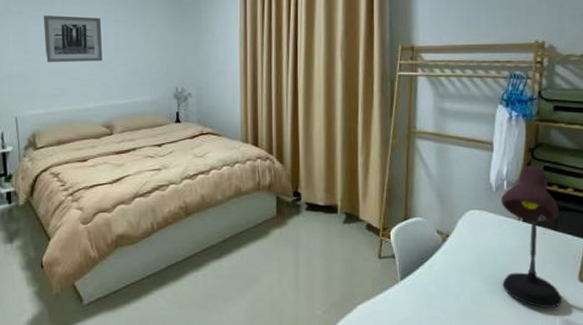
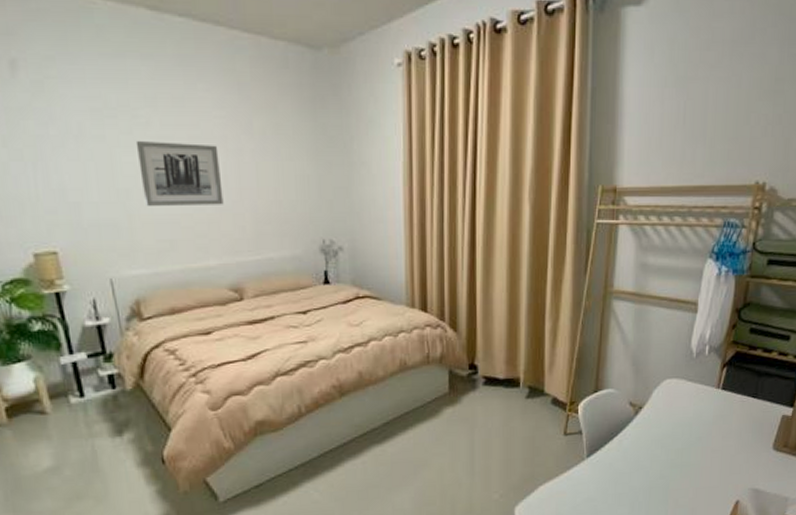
desk lamp: present [500,166,562,308] -> none [694,328,762,479]

